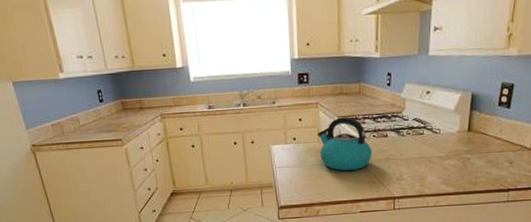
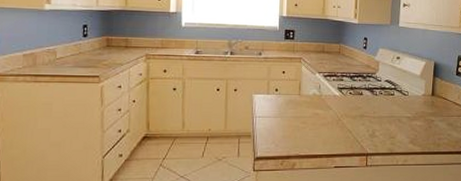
kettle: present [318,117,373,171] -> none [299,73,349,124]

